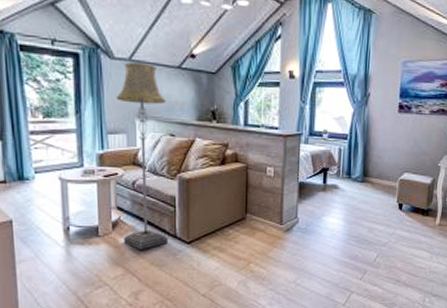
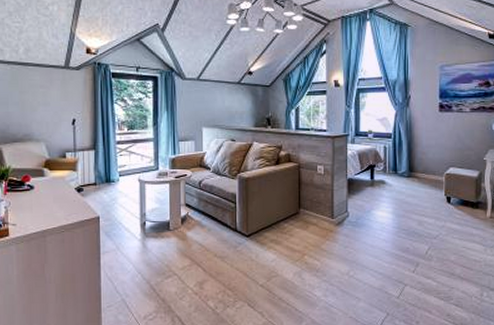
floor lamp: present [115,61,169,249] -> none [186,80,230,242]

